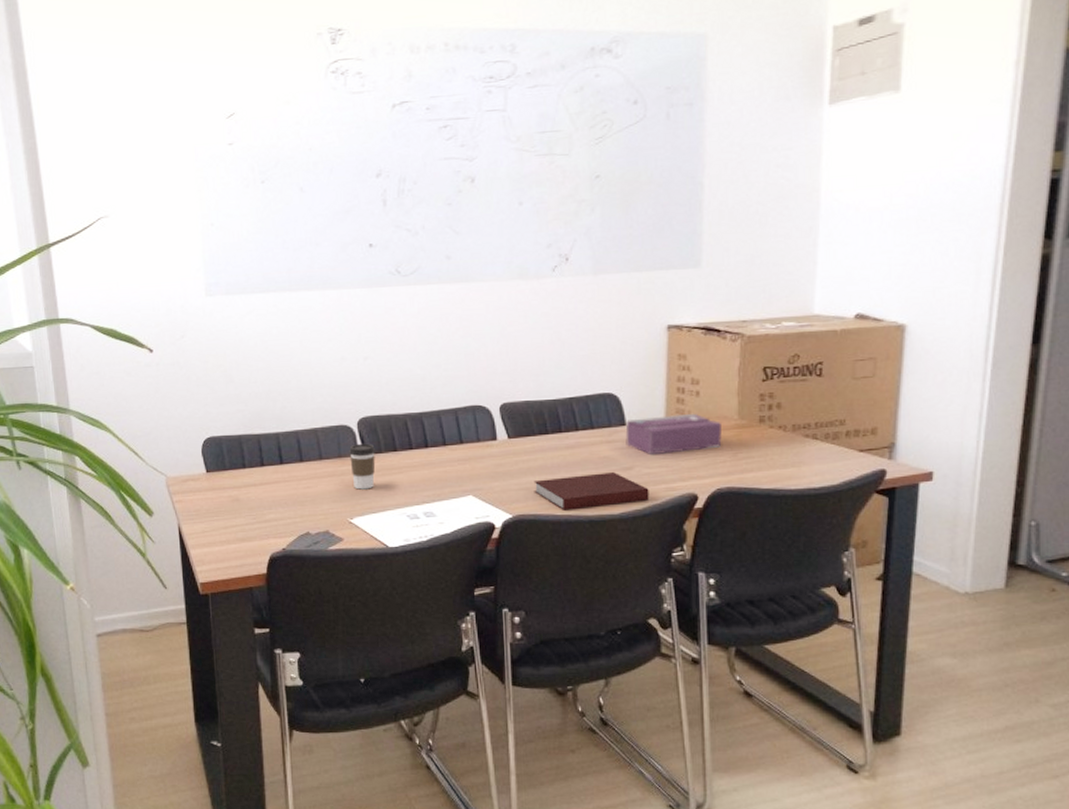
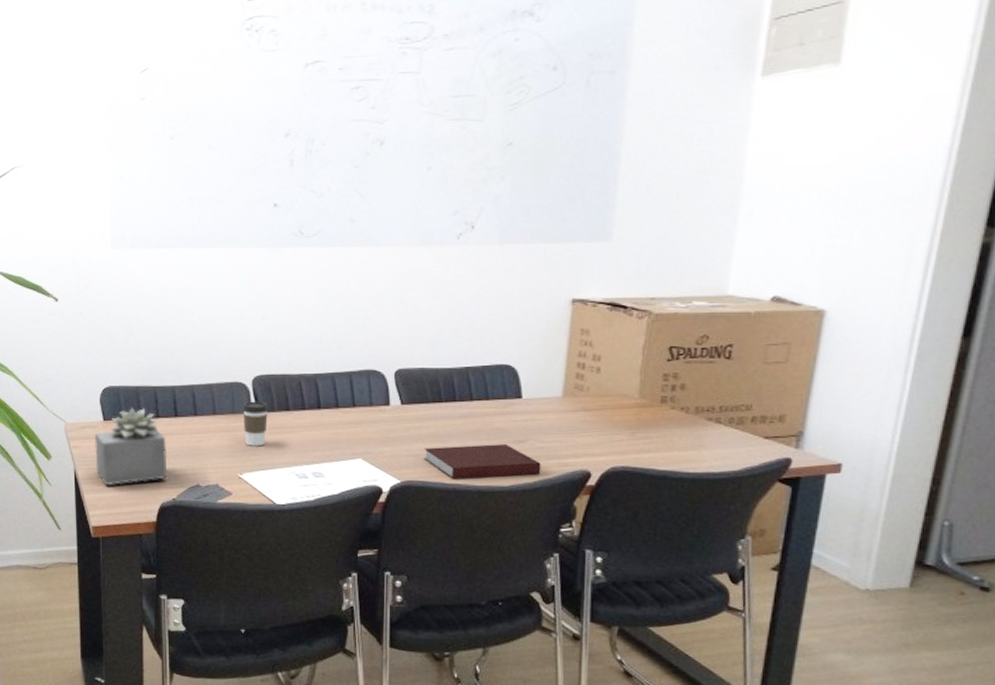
succulent plant: none [198,457,276,540] -> present [95,407,168,486]
tissue box: present [625,413,722,456] -> none [520,389,621,430]

